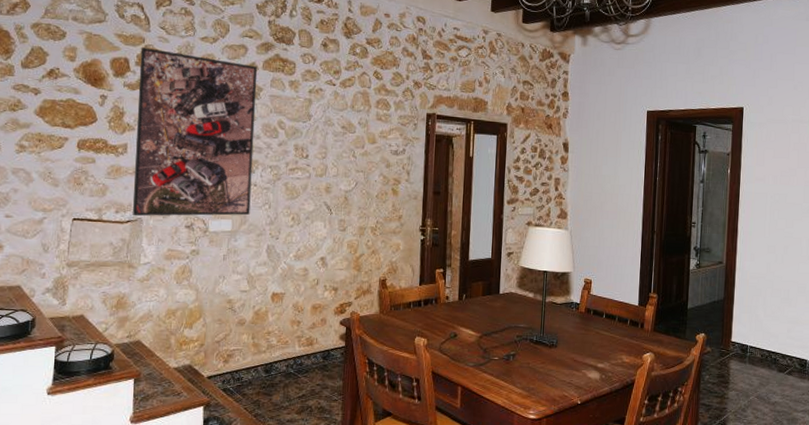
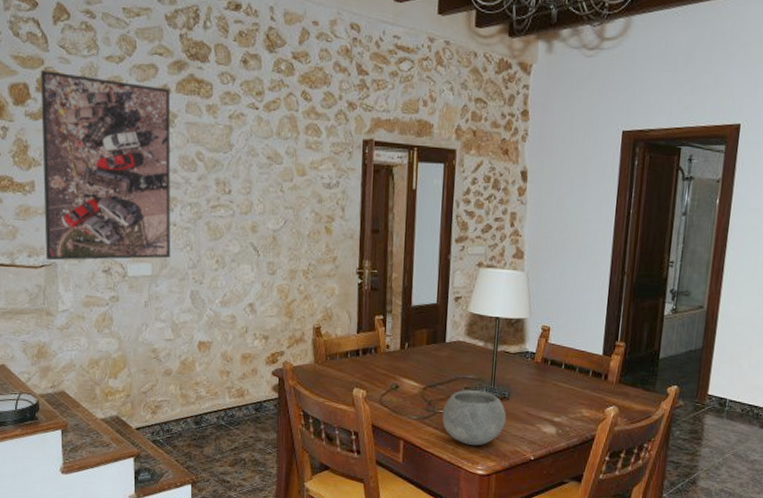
bowl: none [496,338,555,391] -> present [442,390,507,446]

